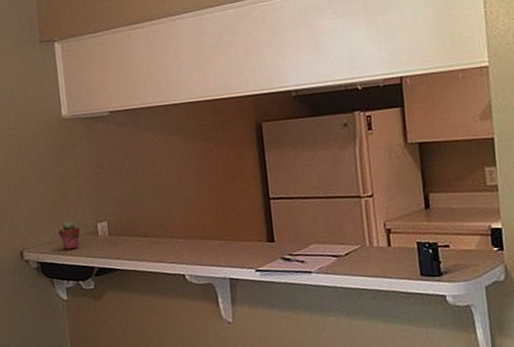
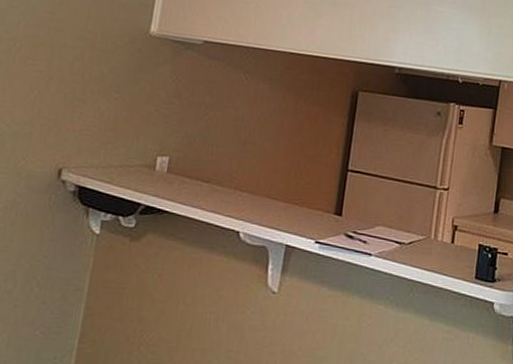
potted succulent: present [59,221,81,250] -> none [110,147,136,180]

